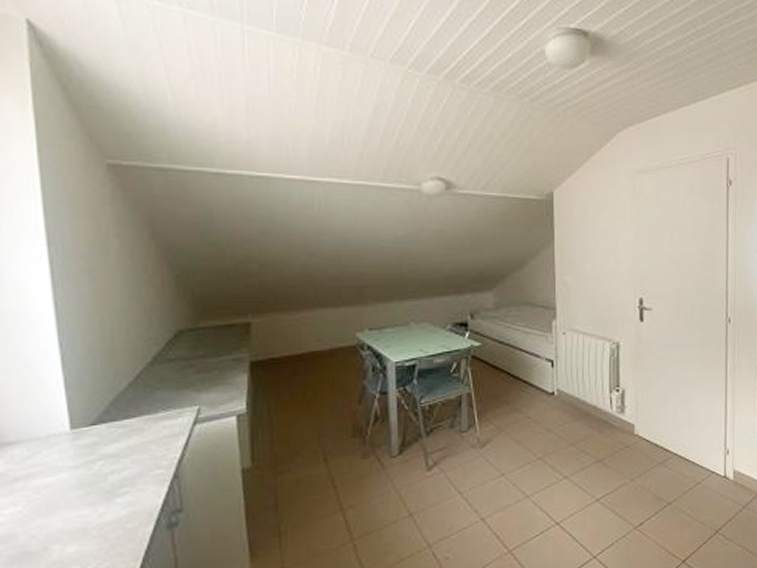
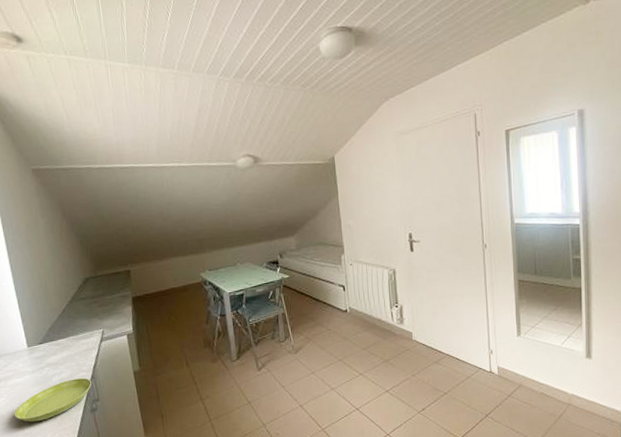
saucer: none [35,477,172,545] -> present [14,378,92,422]

